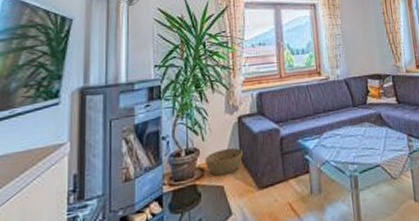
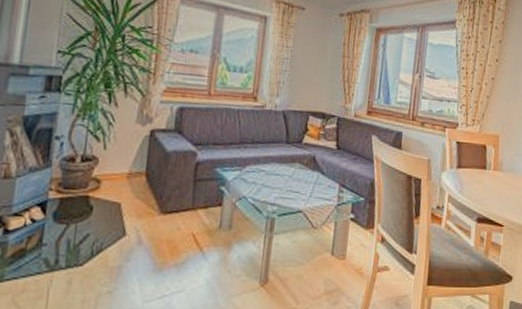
basket: present [204,148,244,176] -> none [103,163,151,191]

